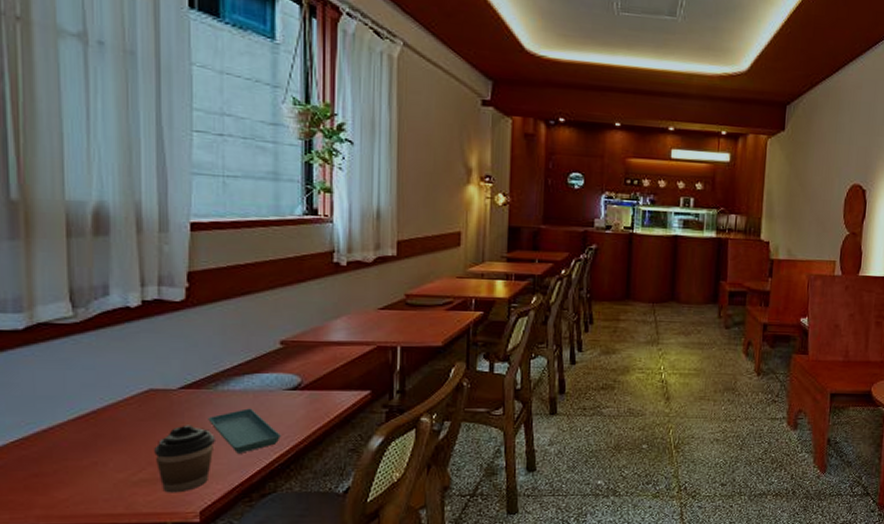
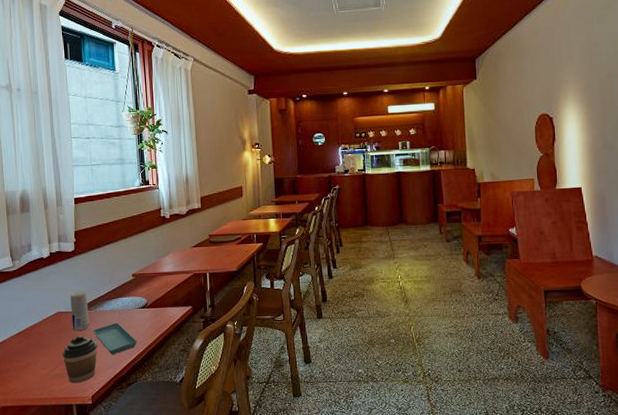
beverage can: none [173,360,204,419] -> present [70,291,90,331]

